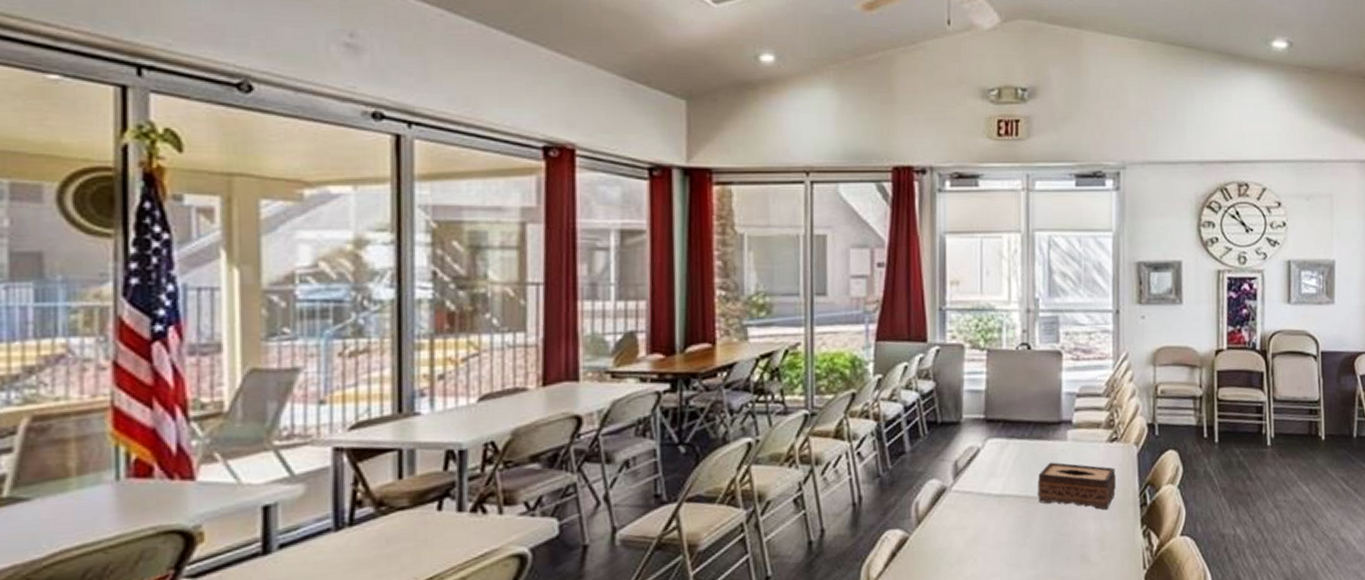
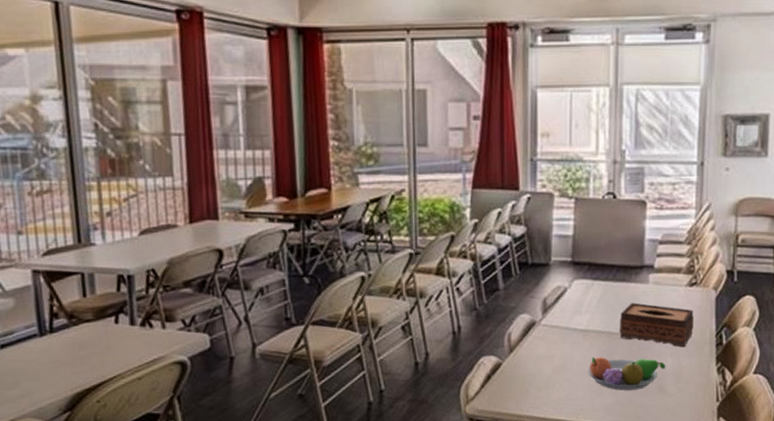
fruit bowl: none [1004,524,1089,562] -> present [587,356,666,391]

